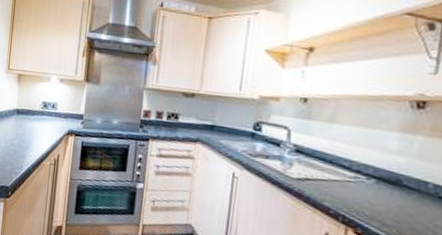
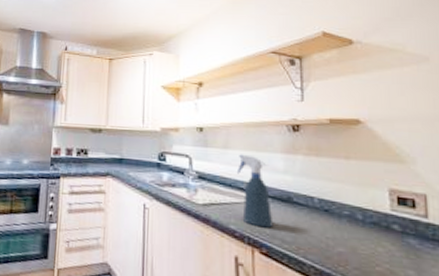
spray bottle: none [339,129,379,209] -> present [238,154,274,228]

